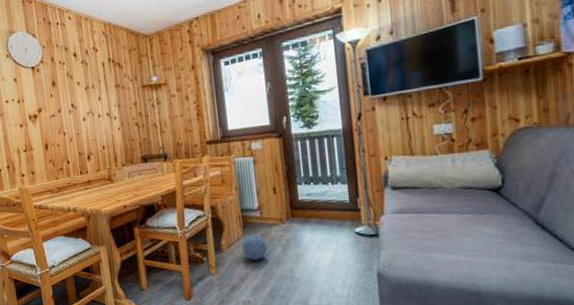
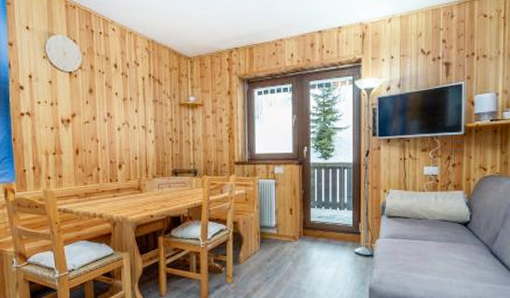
ball: present [242,235,267,261] -> none [258,250,280,273]

